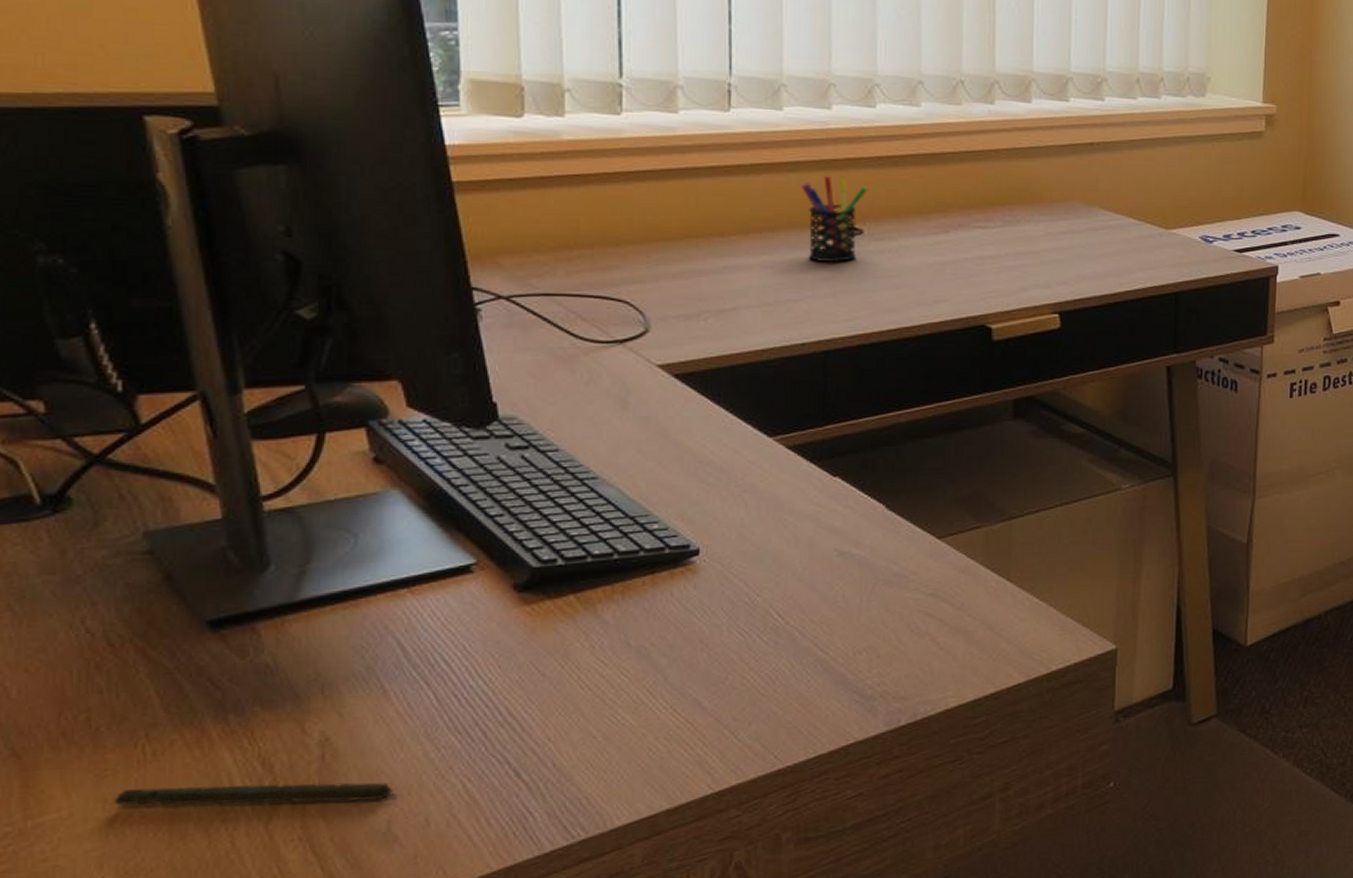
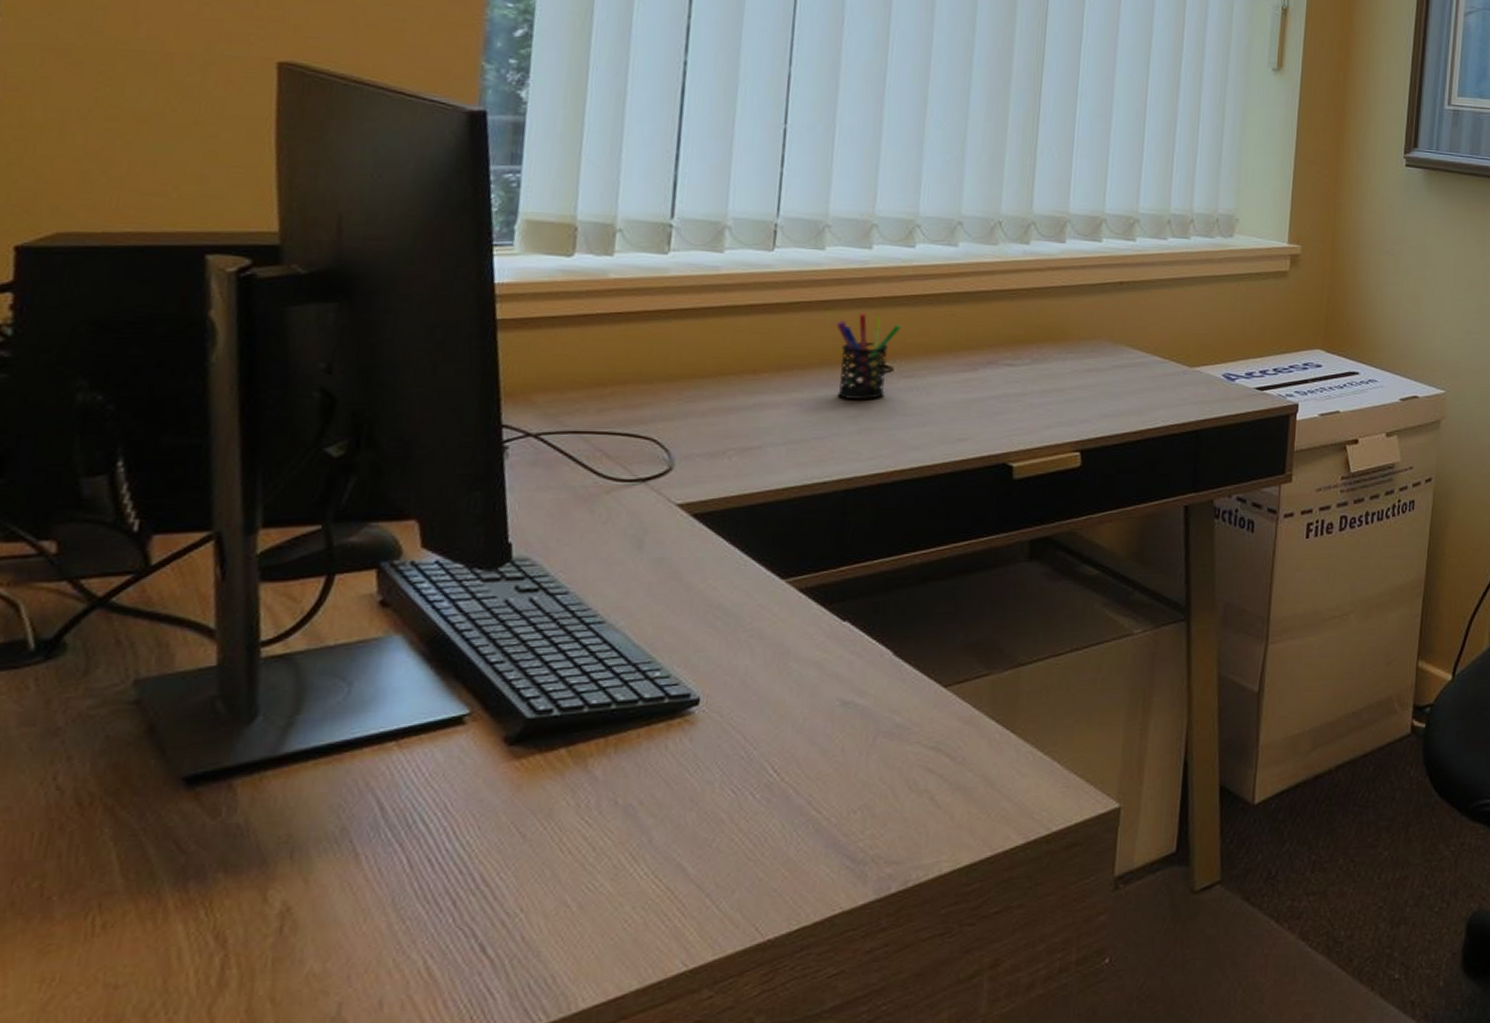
pen: present [114,782,399,807] -> none [52,958,355,987]

